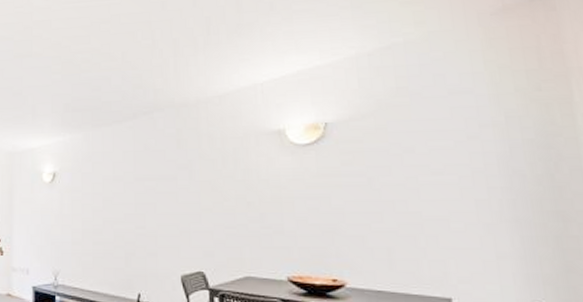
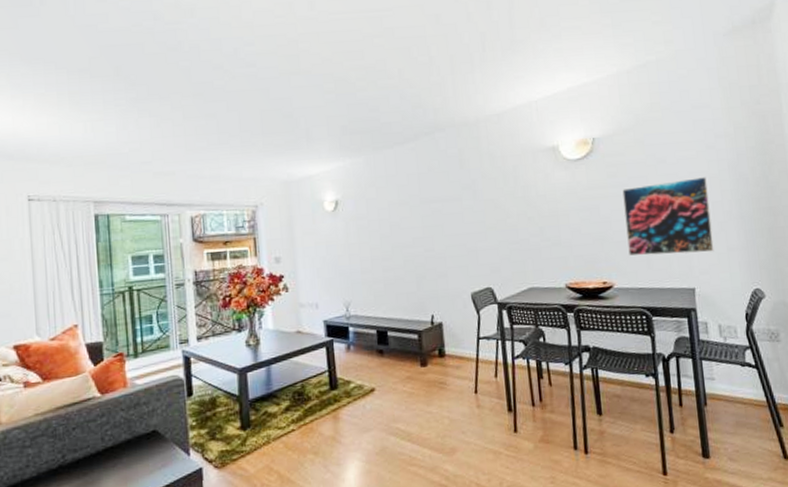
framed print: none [359,171,478,258] -> present [622,177,714,256]

